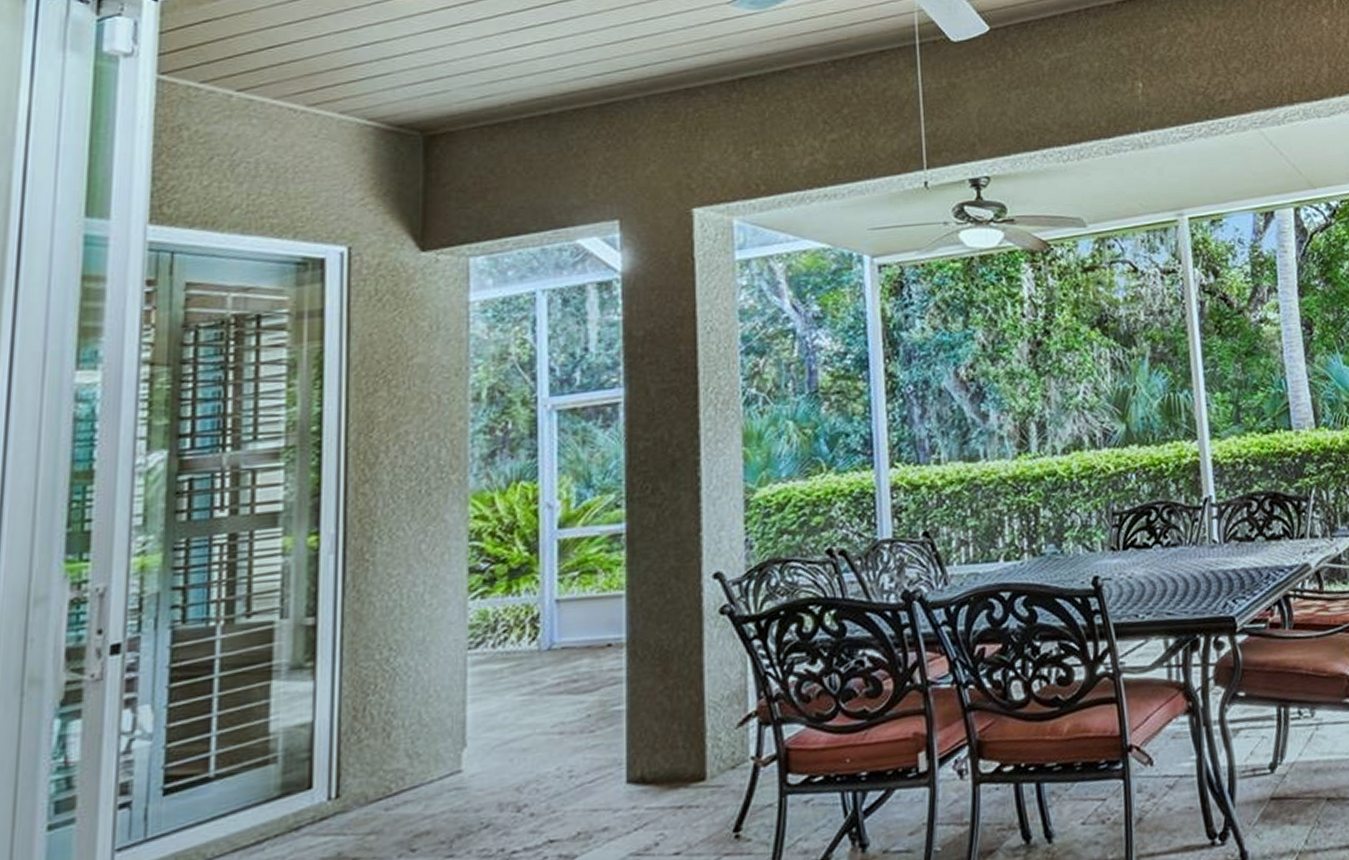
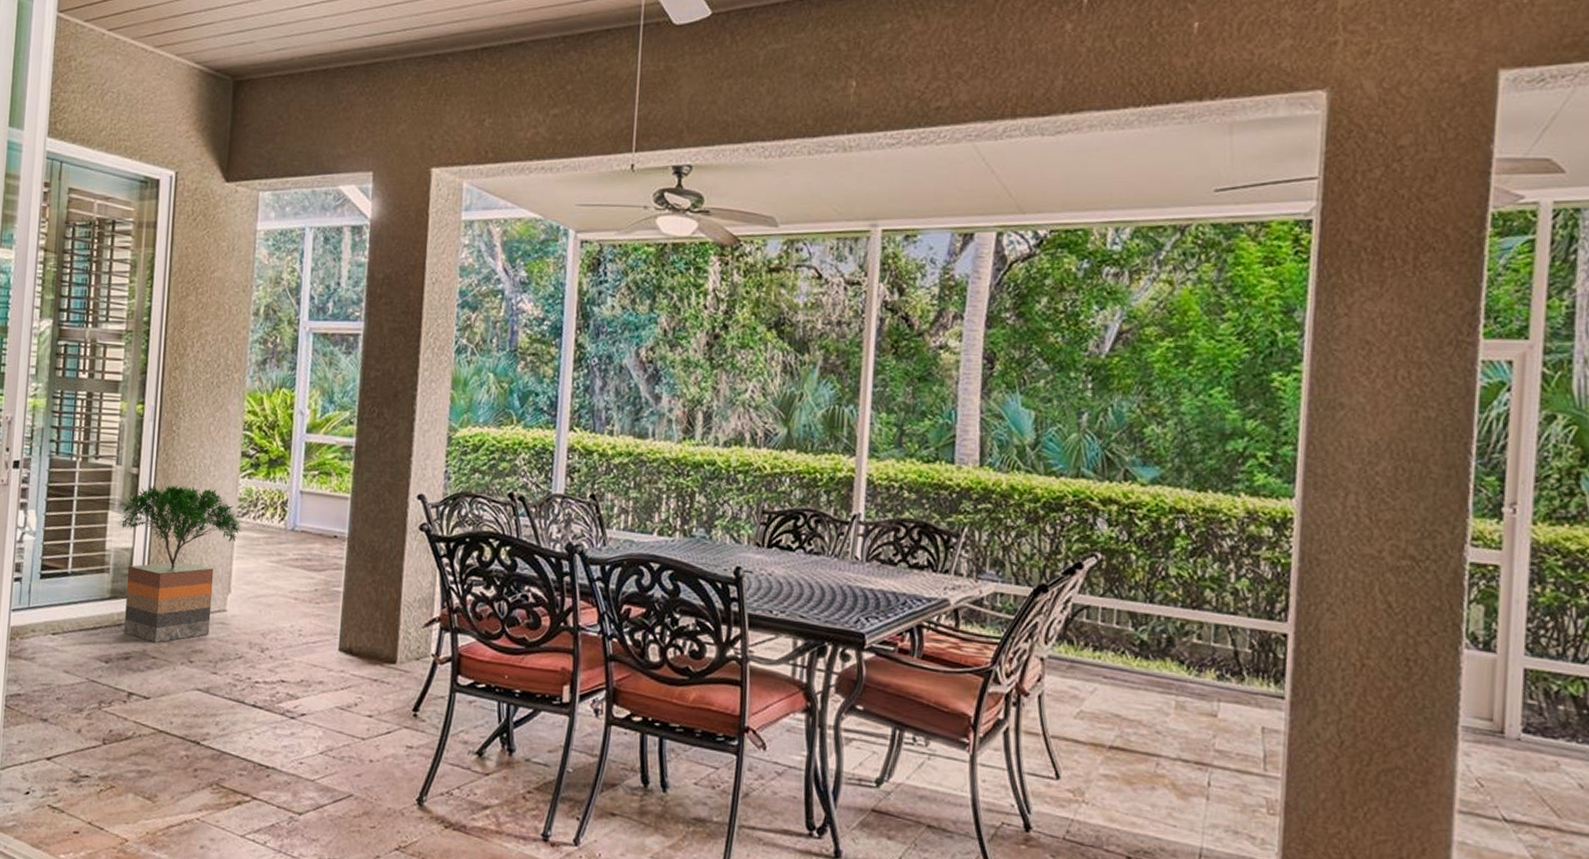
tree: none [288,621,478,840] -> present [118,485,243,643]

